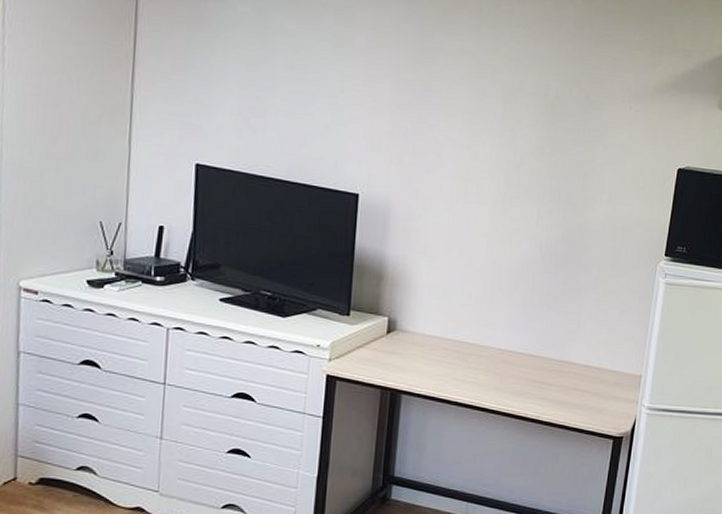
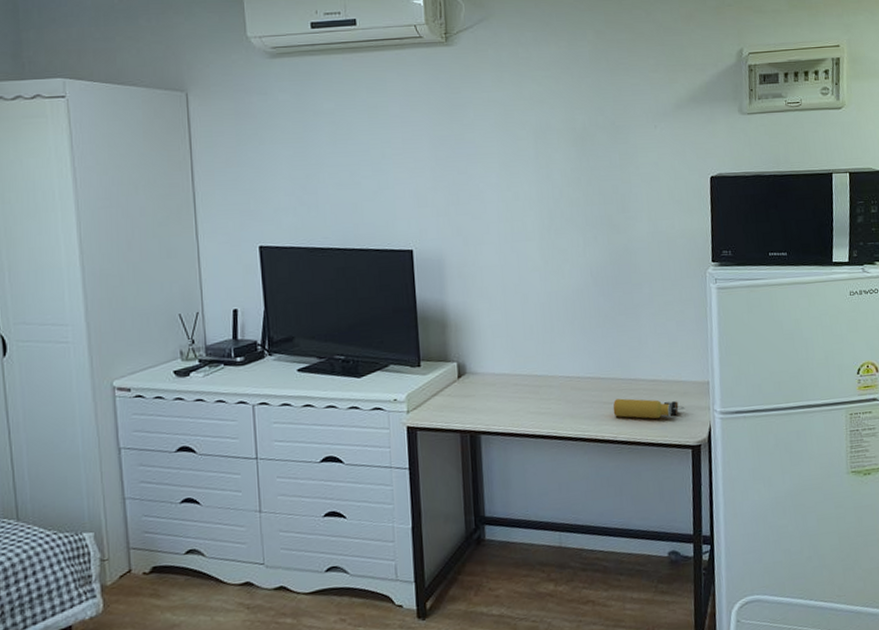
water bottle: none [540,379,613,405] -> present [612,398,685,419]

